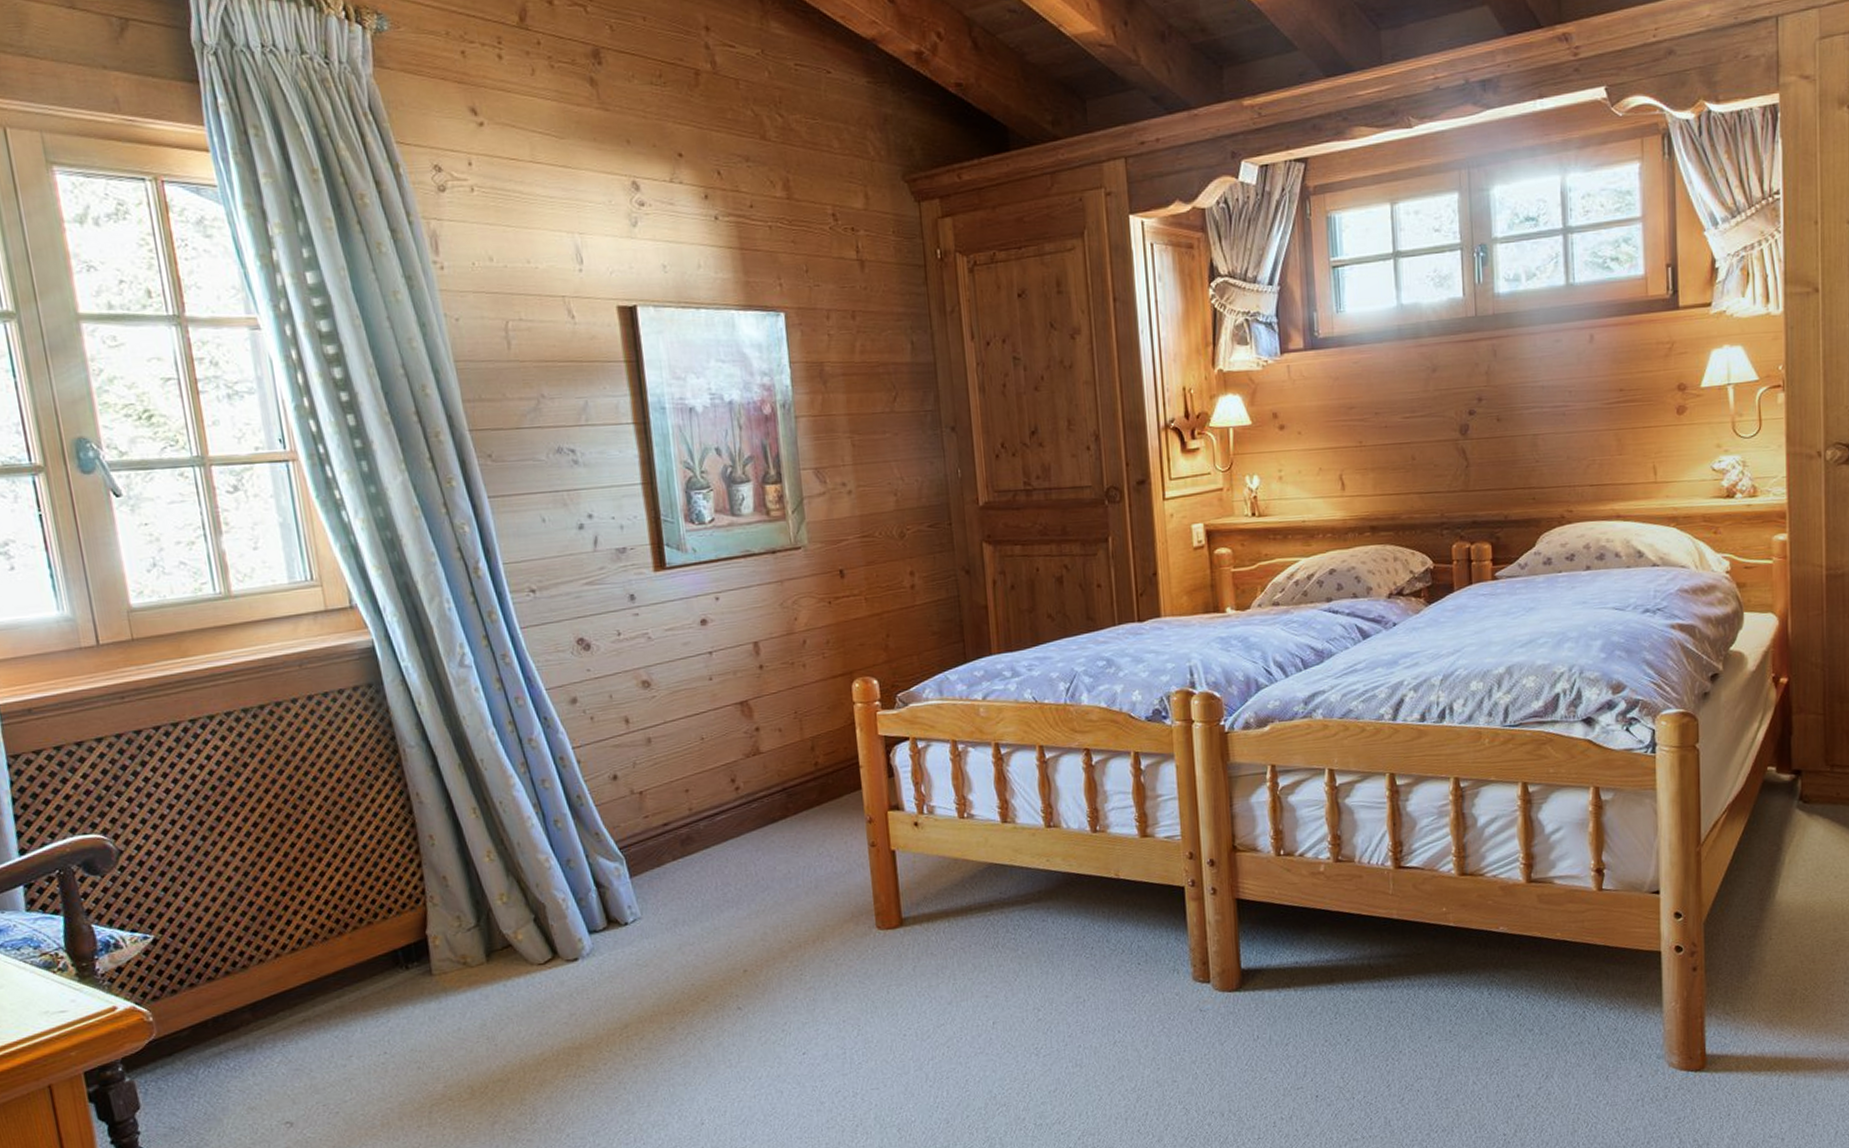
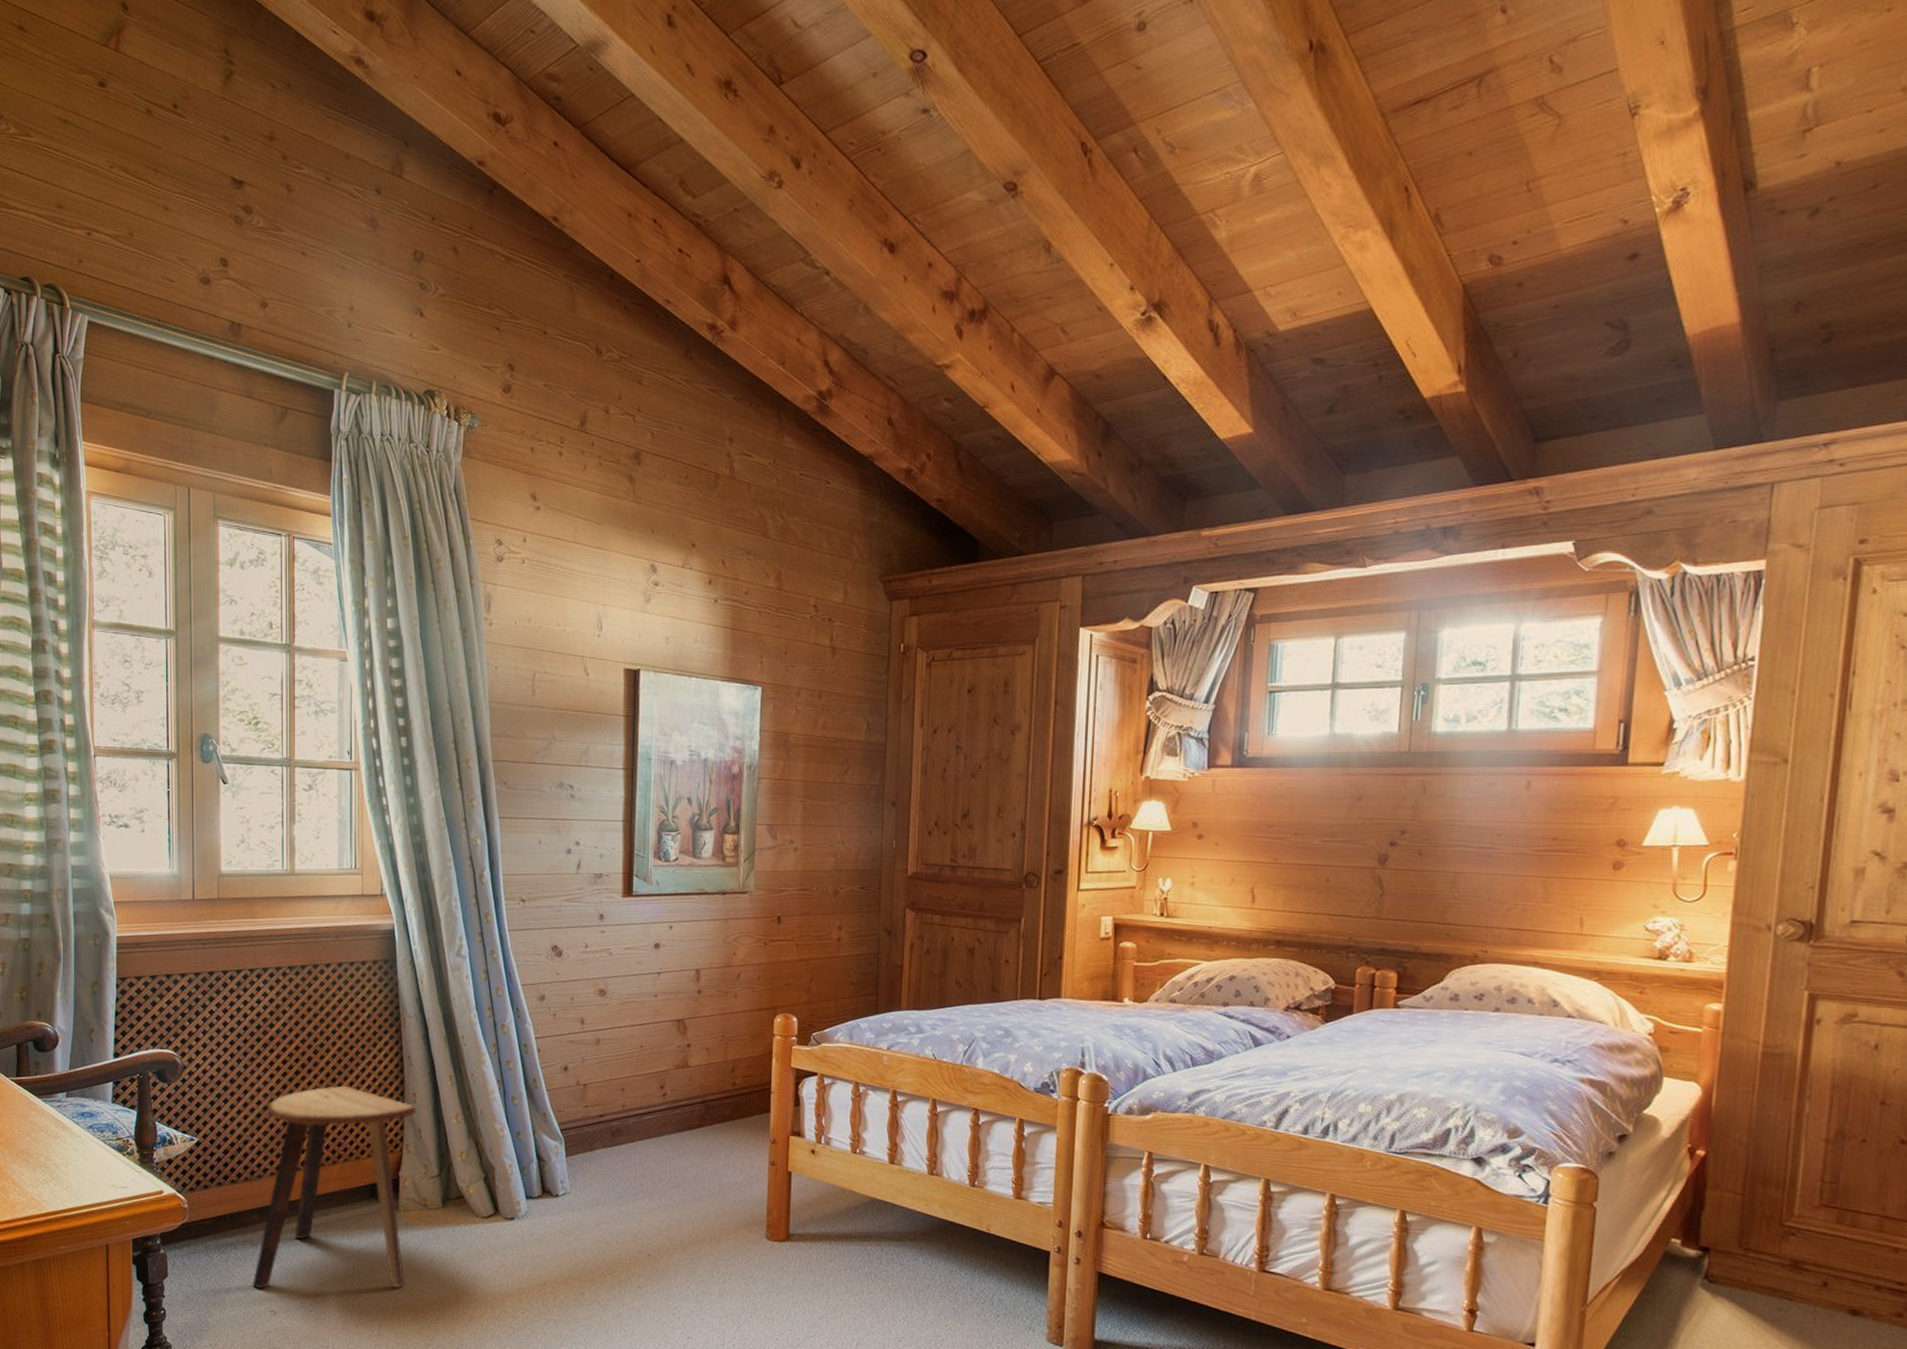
stool: none [241,840,453,1100] -> present [252,1085,416,1289]

